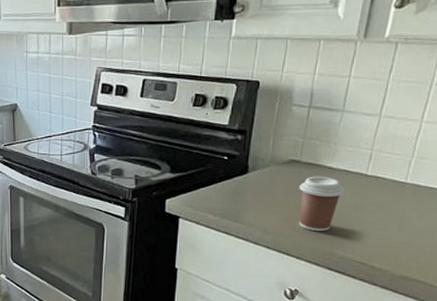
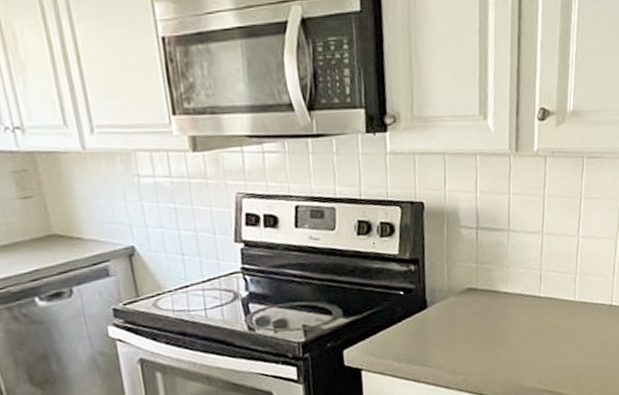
coffee cup: present [299,176,345,232] -> none [480,302,524,365]

